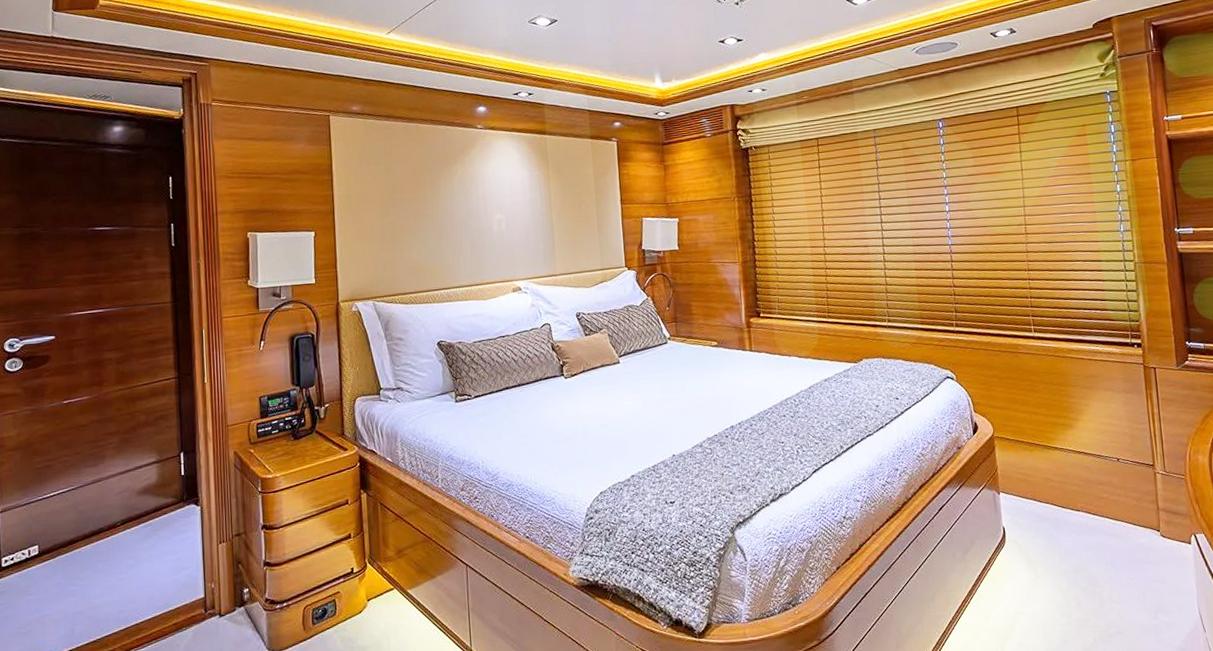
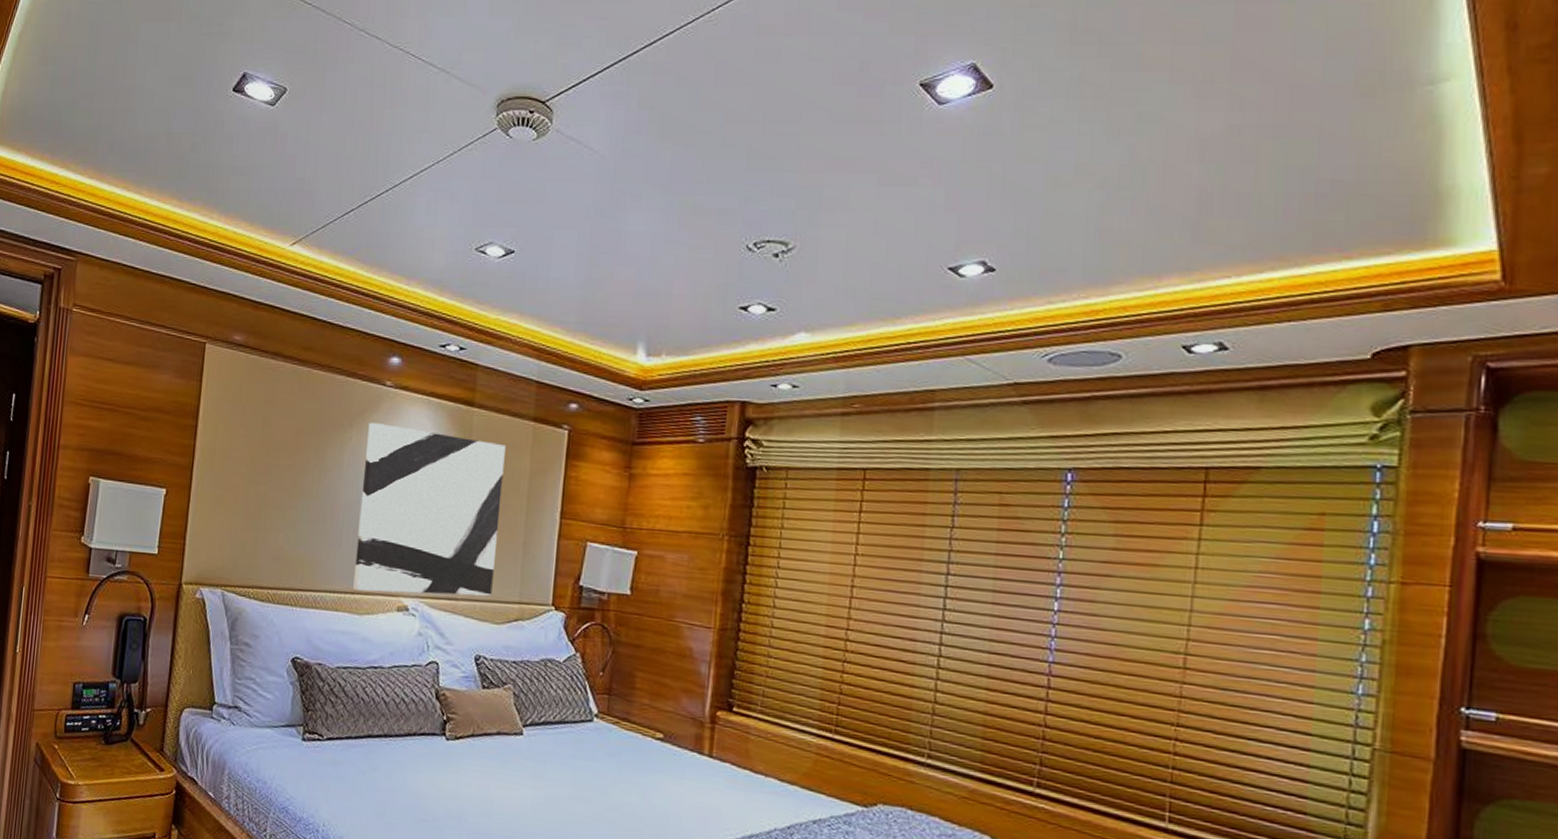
wall art: none [469,156,581,282] -> present [353,423,506,597]

